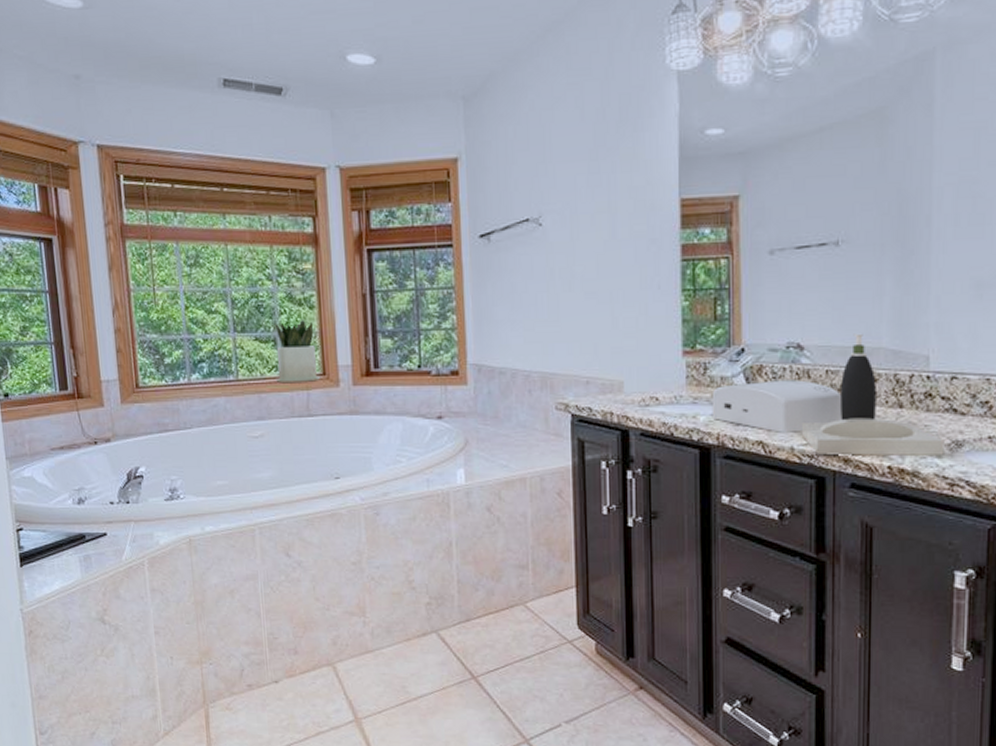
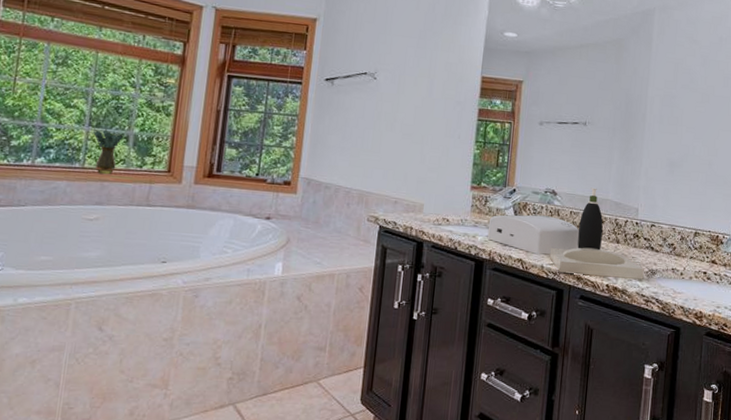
vase: none [239,332,270,386] -> present [92,128,123,175]
planter: present [274,318,321,384] -> none [121,123,168,178]

